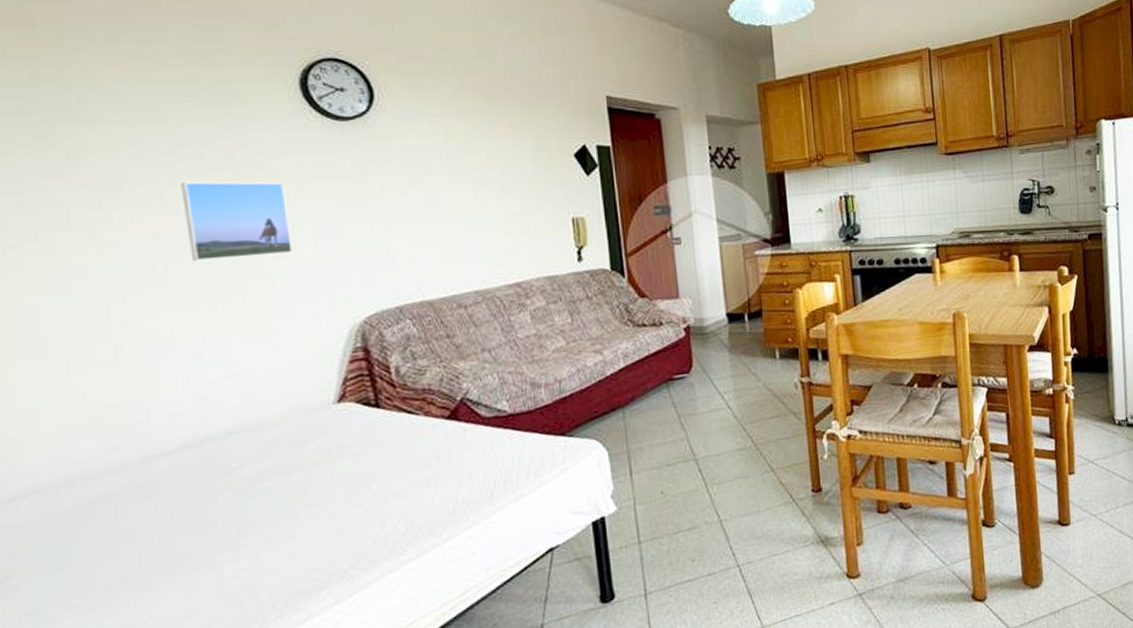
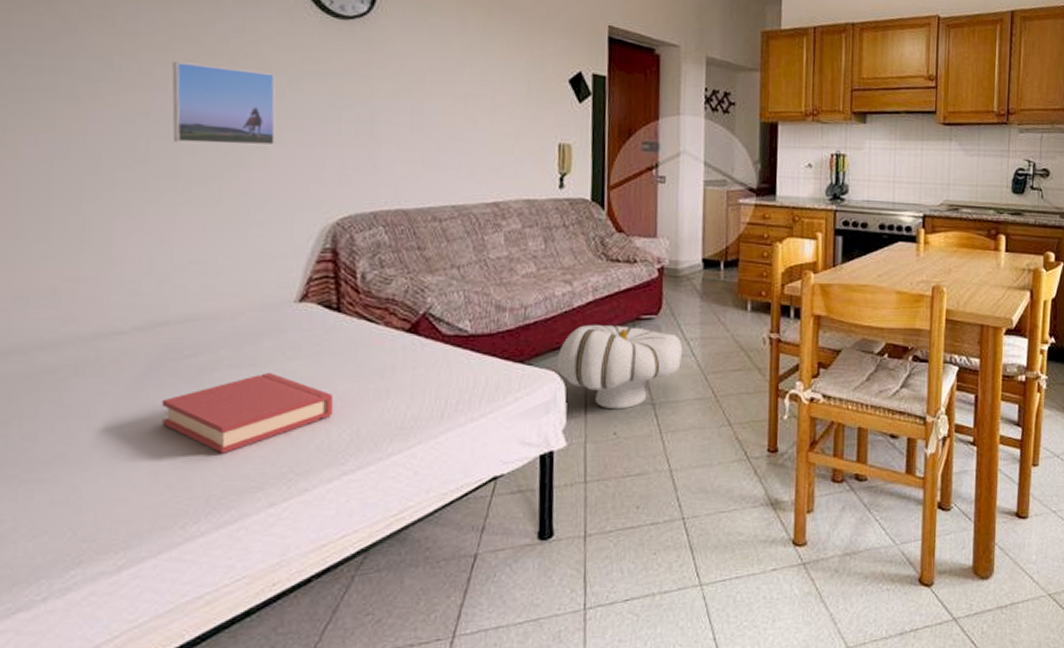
hardback book: none [216,474,386,559] -> present [161,372,334,454]
ottoman: none [597,387,719,470] -> present [557,325,683,410]

